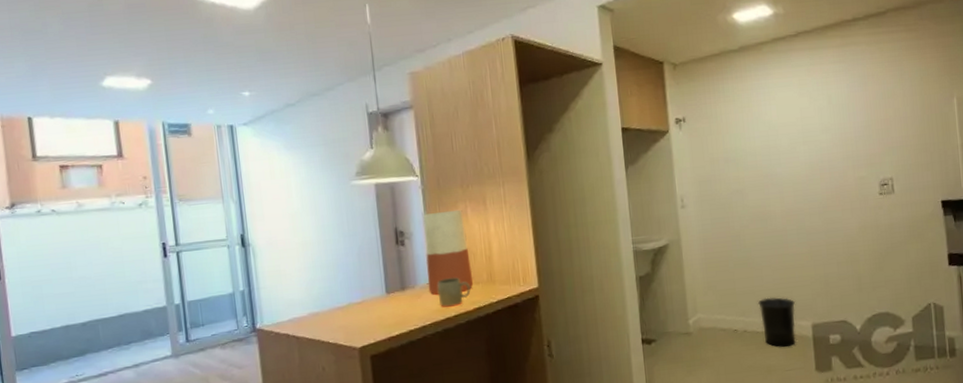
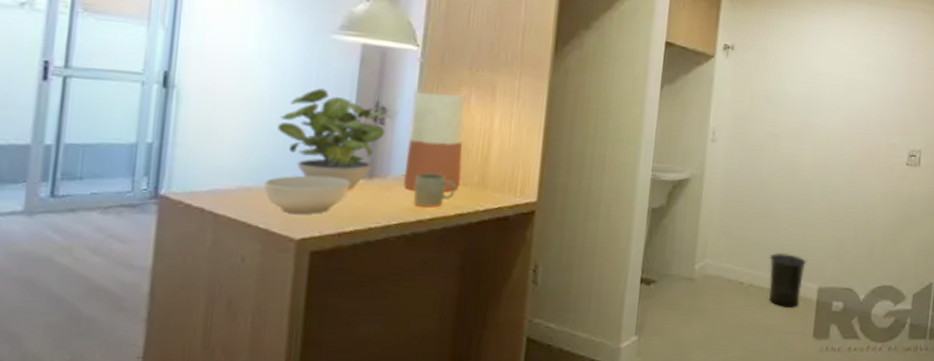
bowl: none [326,293,389,328] -> present [263,175,351,214]
potted plant: none [327,225,407,302] -> present [277,88,386,190]

